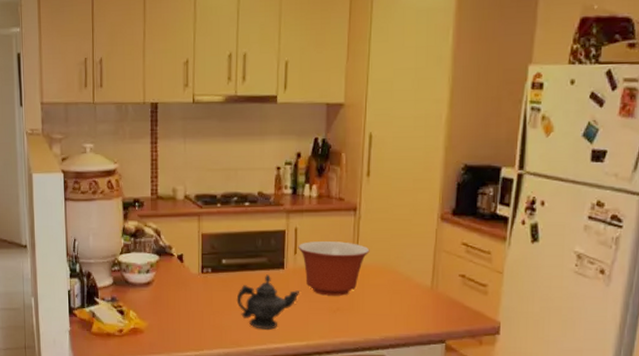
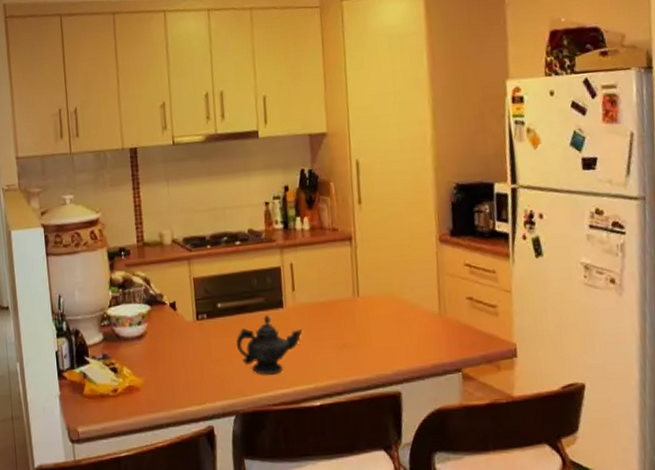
mixing bowl: present [298,241,370,296] -> none [295,273,371,333]

